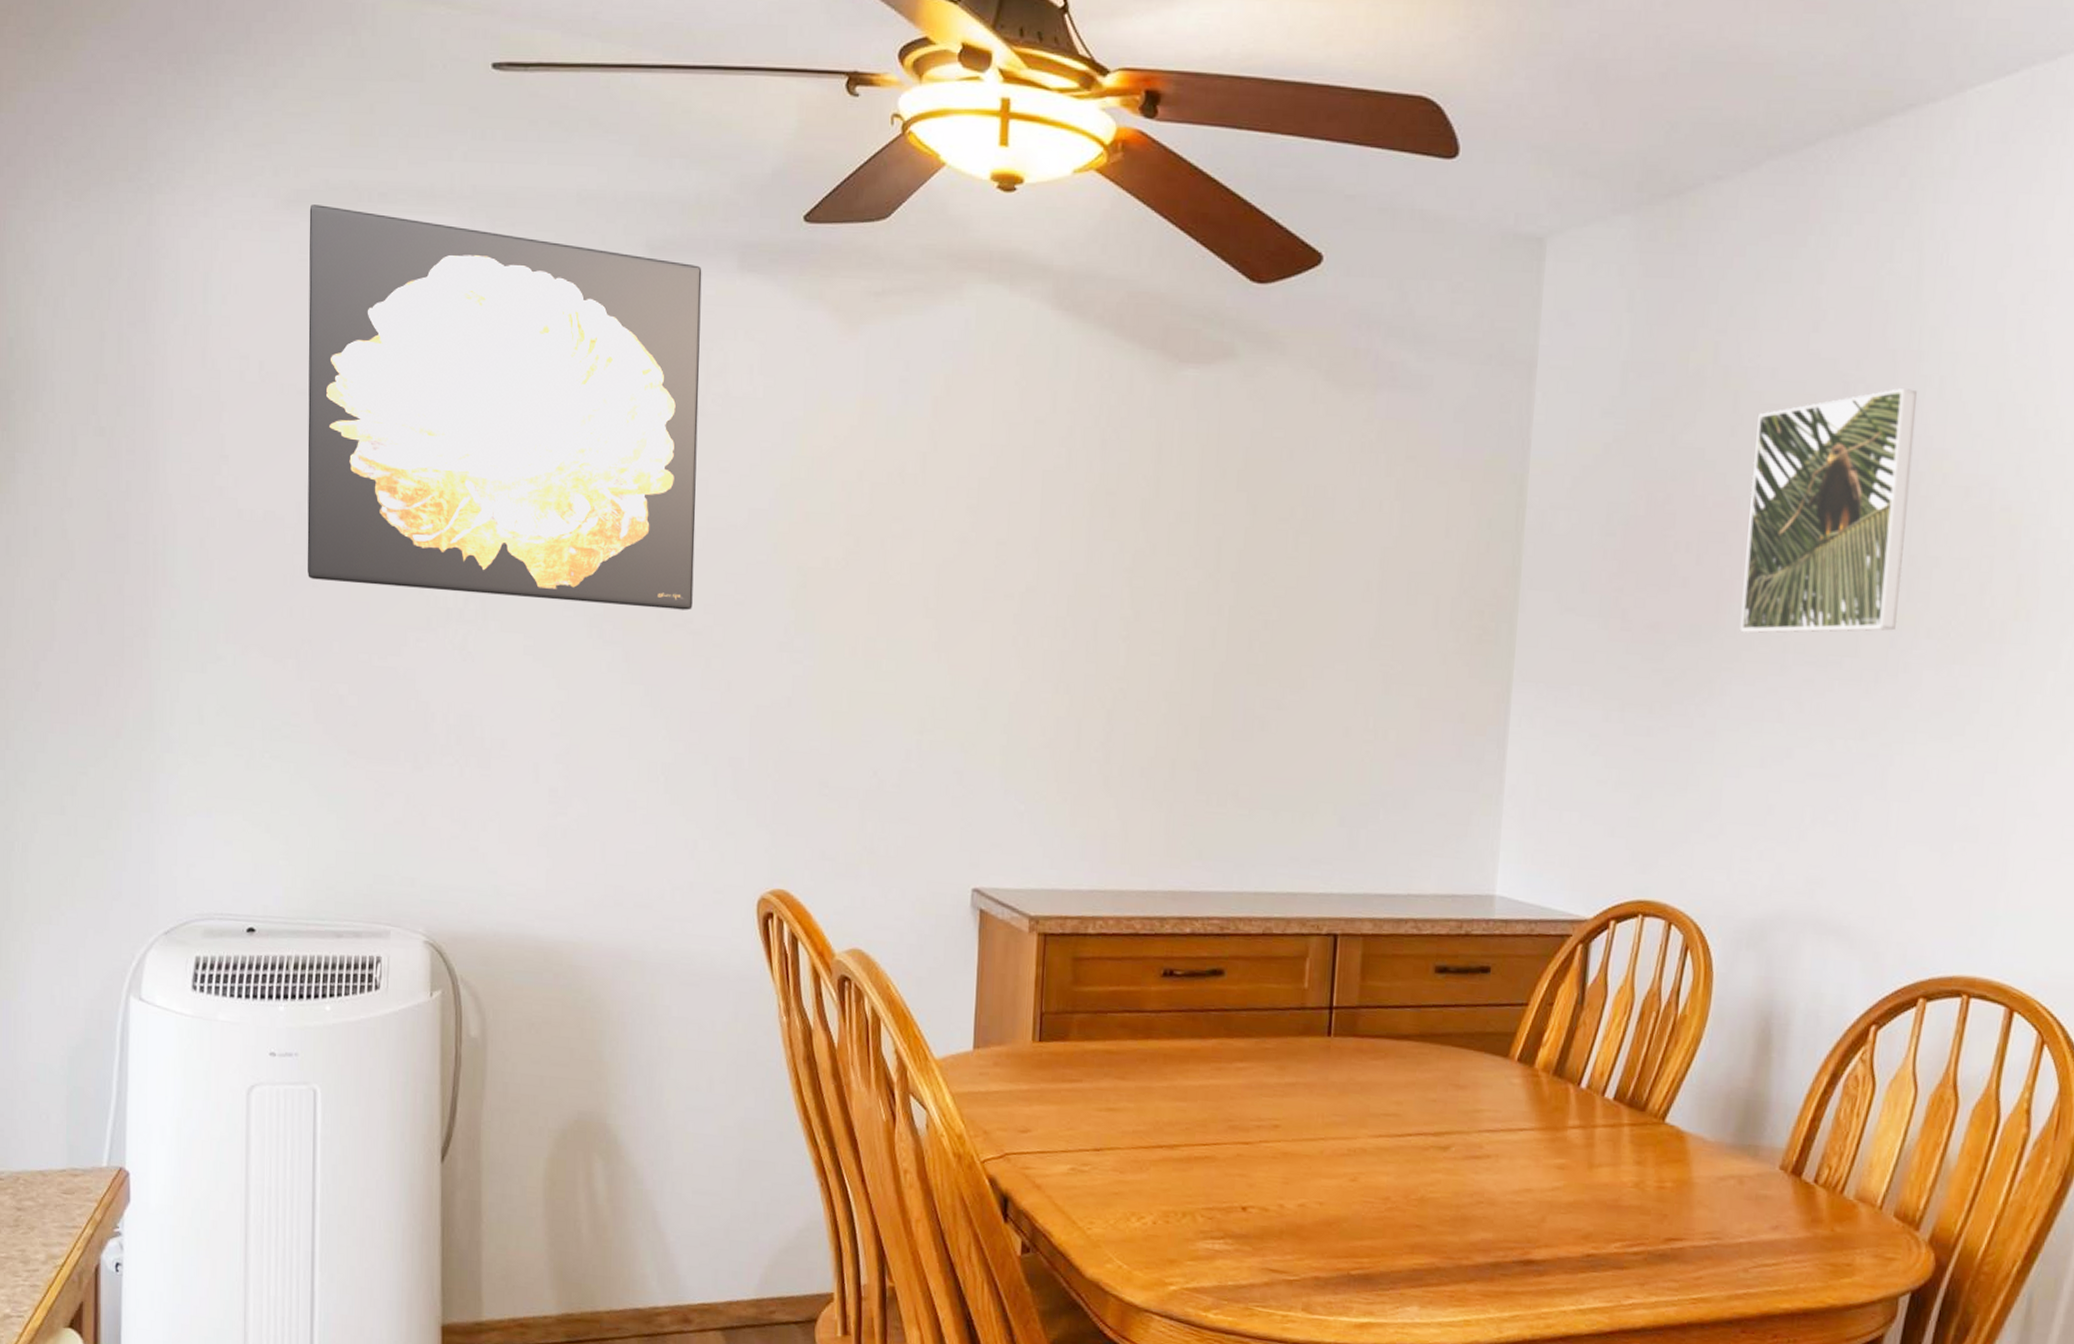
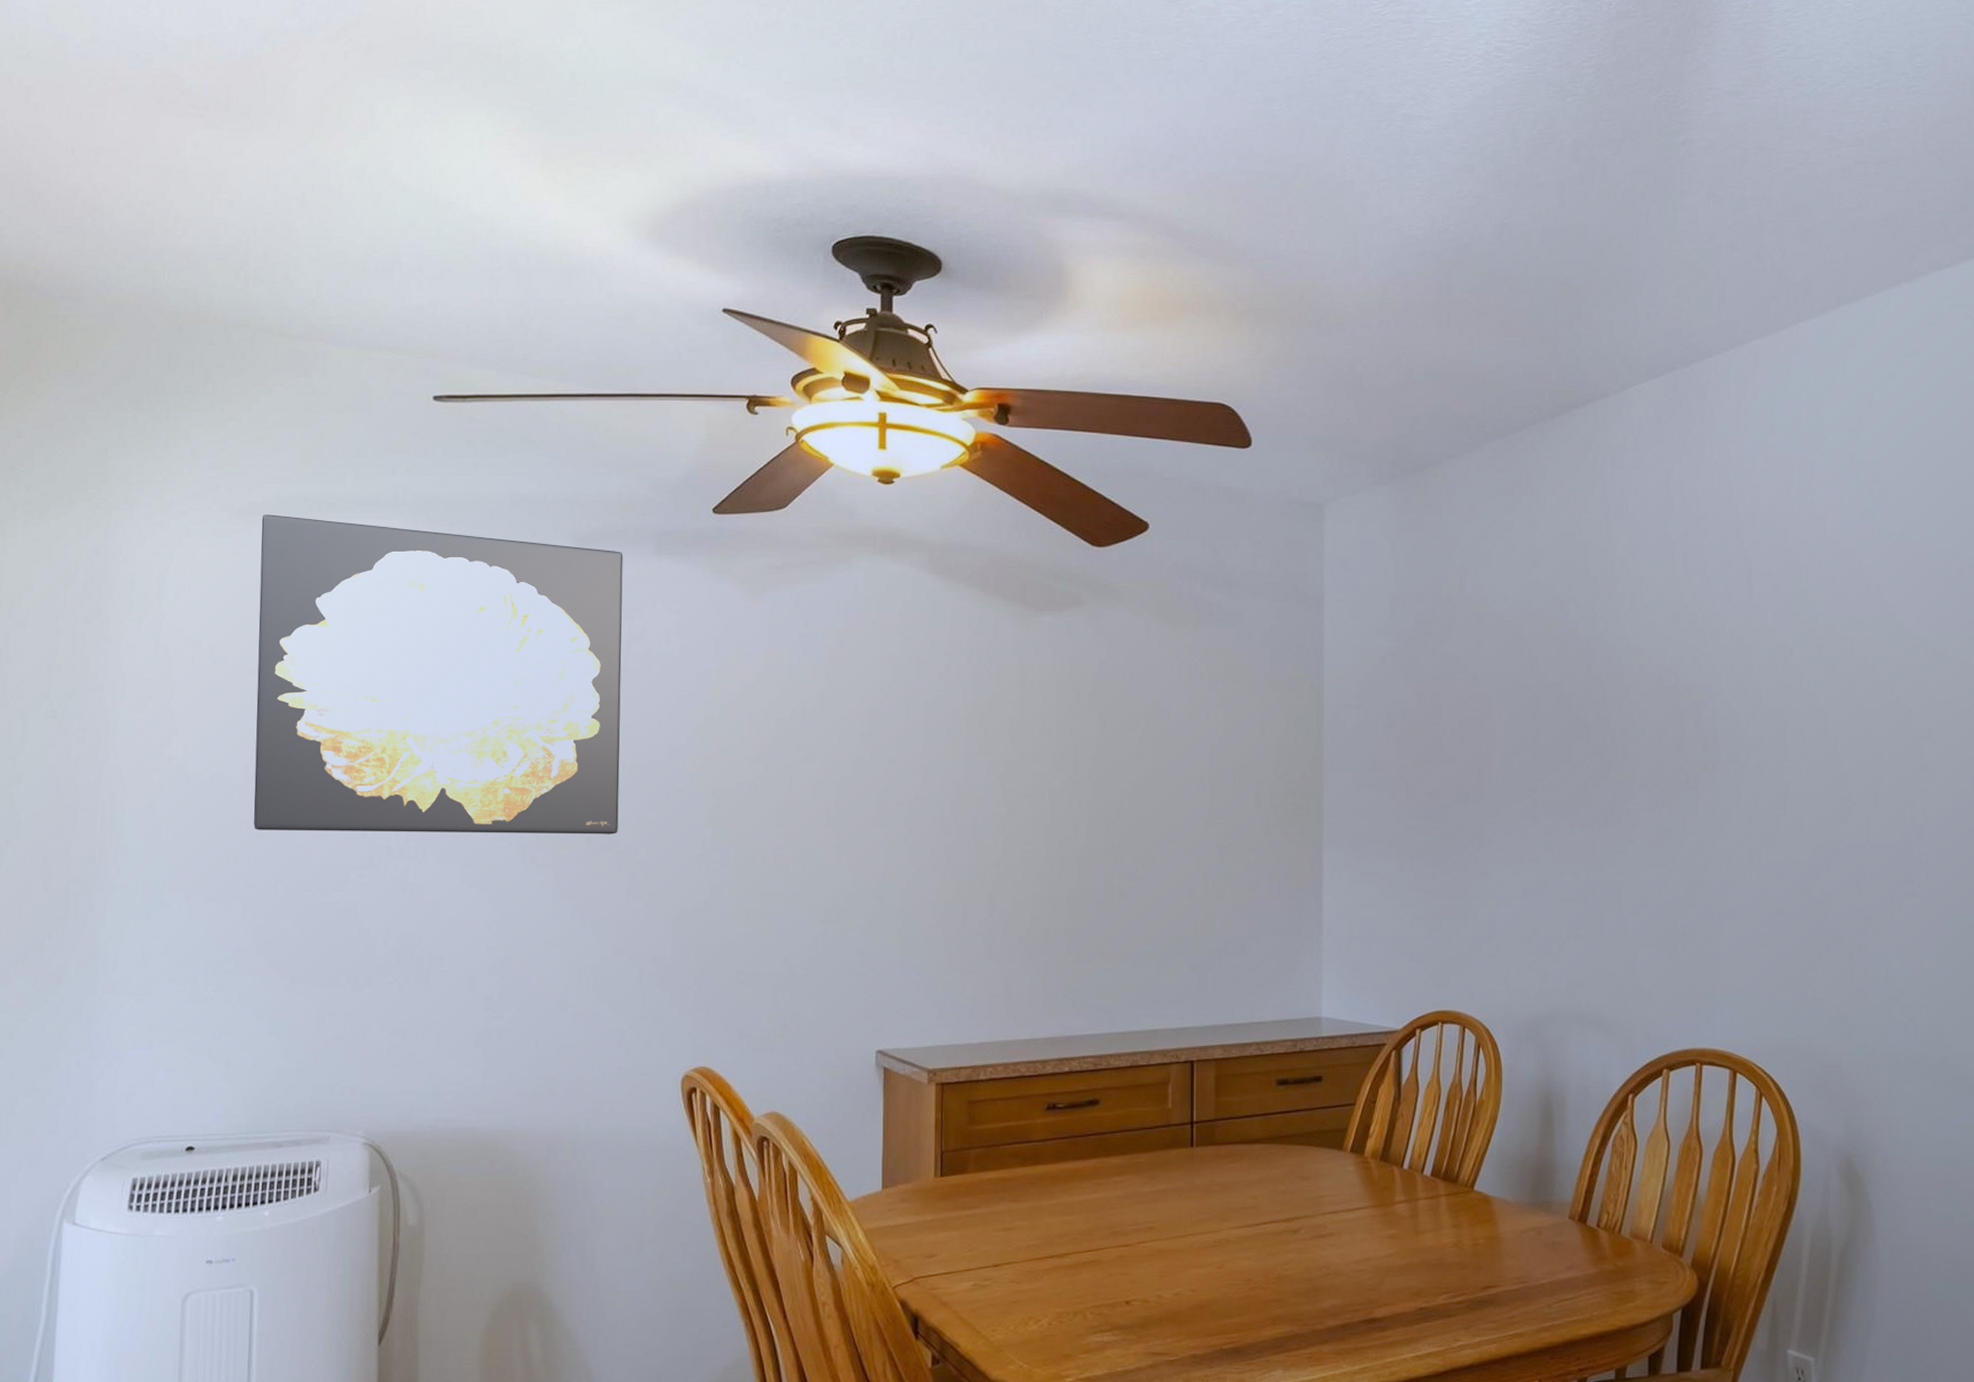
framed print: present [1740,388,1918,633] -> none [1497,604,1617,795]

